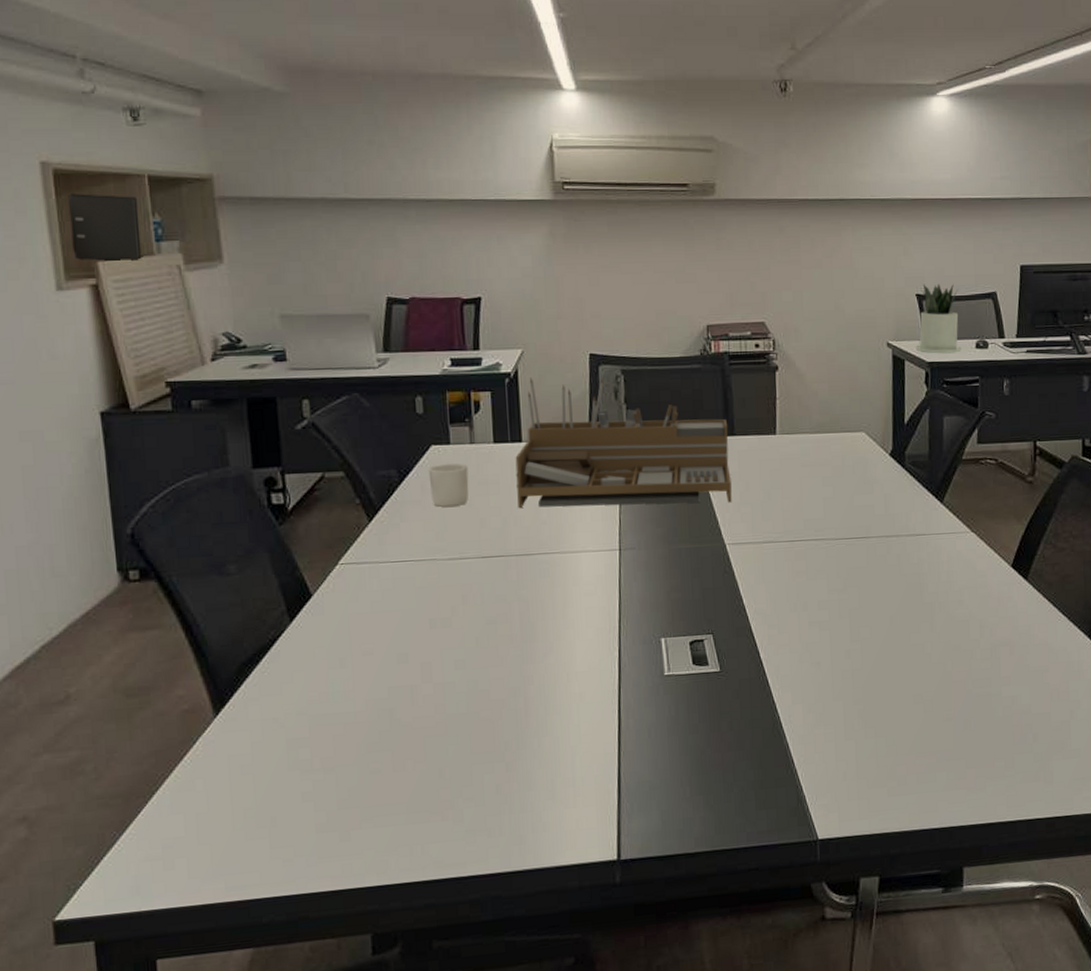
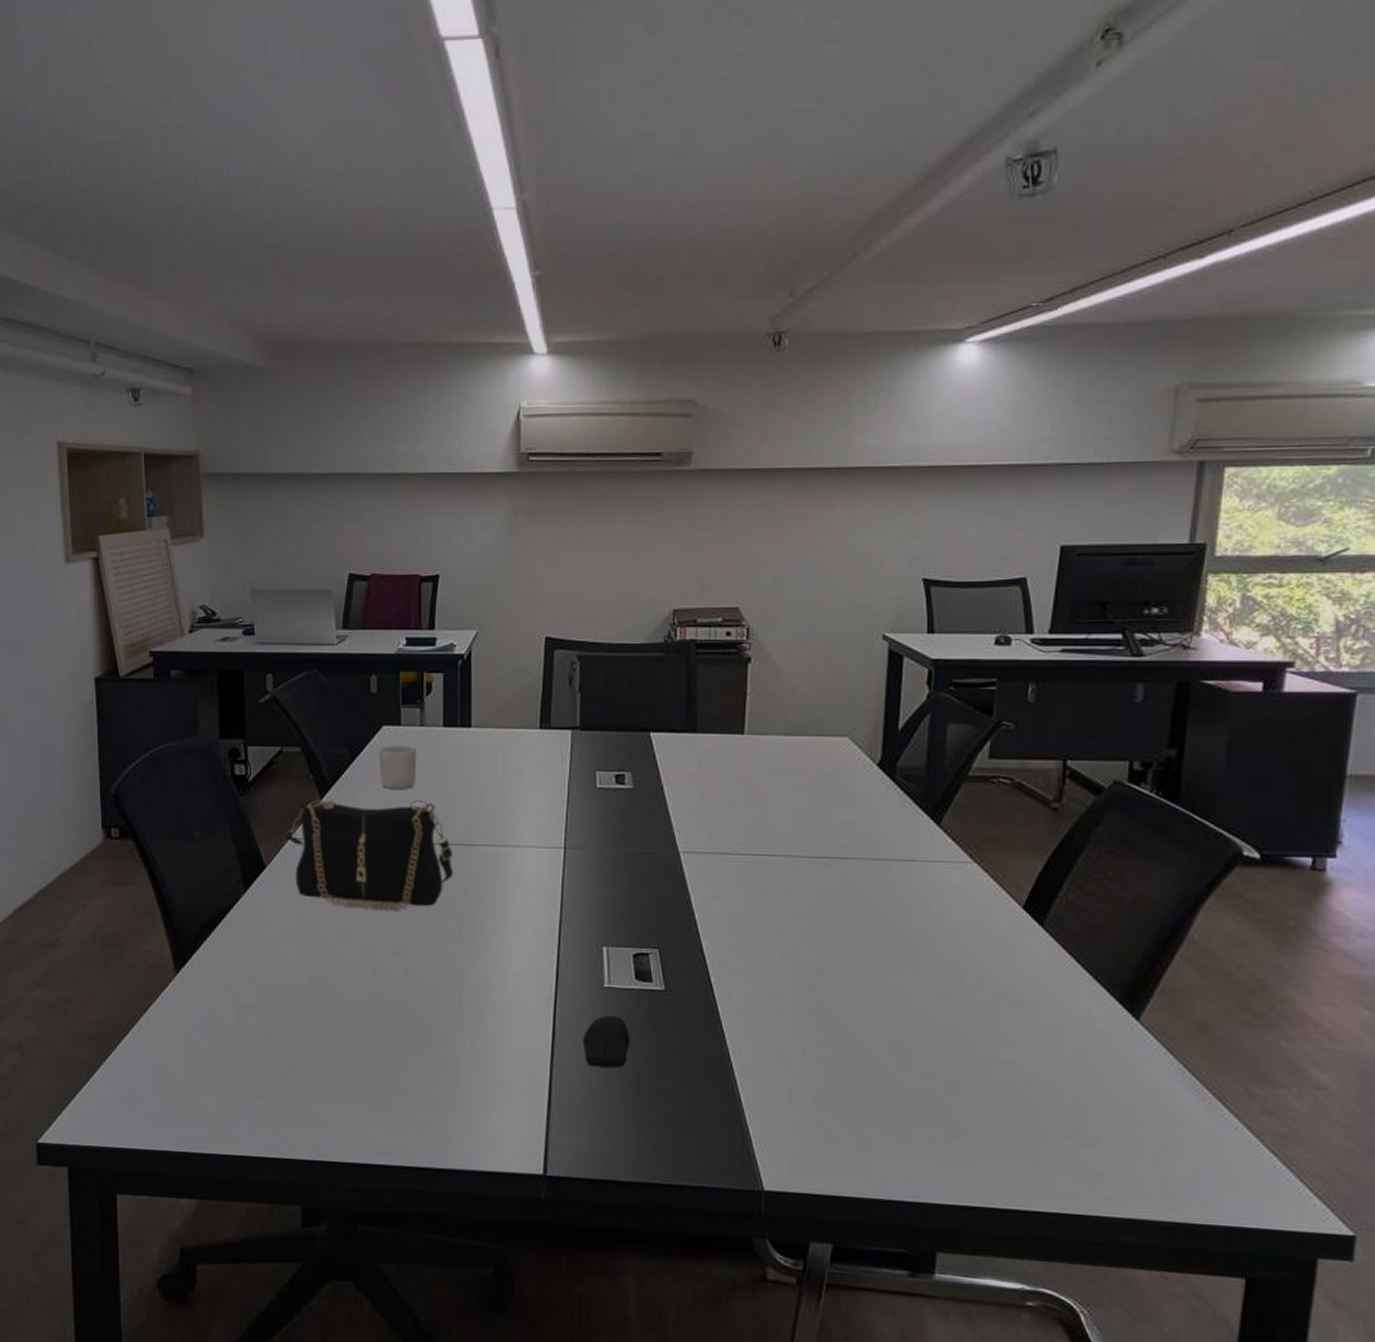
binder: present [69,194,142,262] -> none [79,471,136,536]
handbag: none [331,514,512,627] -> present [284,799,453,911]
desk organizer: present [515,377,732,508] -> none [464,660,690,807]
computer mouse: none [648,700,692,751] -> present [584,1016,631,1068]
planter: present [915,283,961,354] -> none [917,566,976,650]

